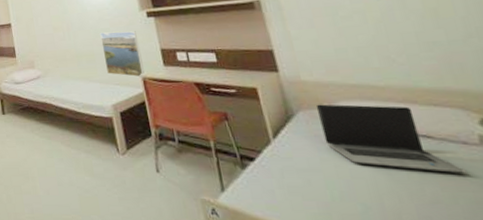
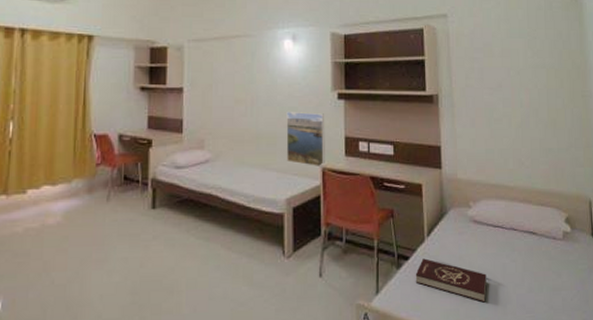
book: none [265,160,368,210] -> present [415,258,487,303]
laptop computer: present [316,104,467,173] -> none [464,202,552,265]

